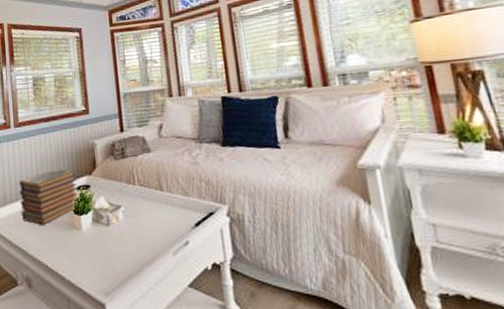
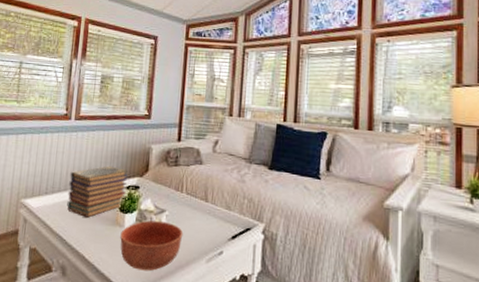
bowl: none [79,218,144,273] -> present [120,220,184,271]

